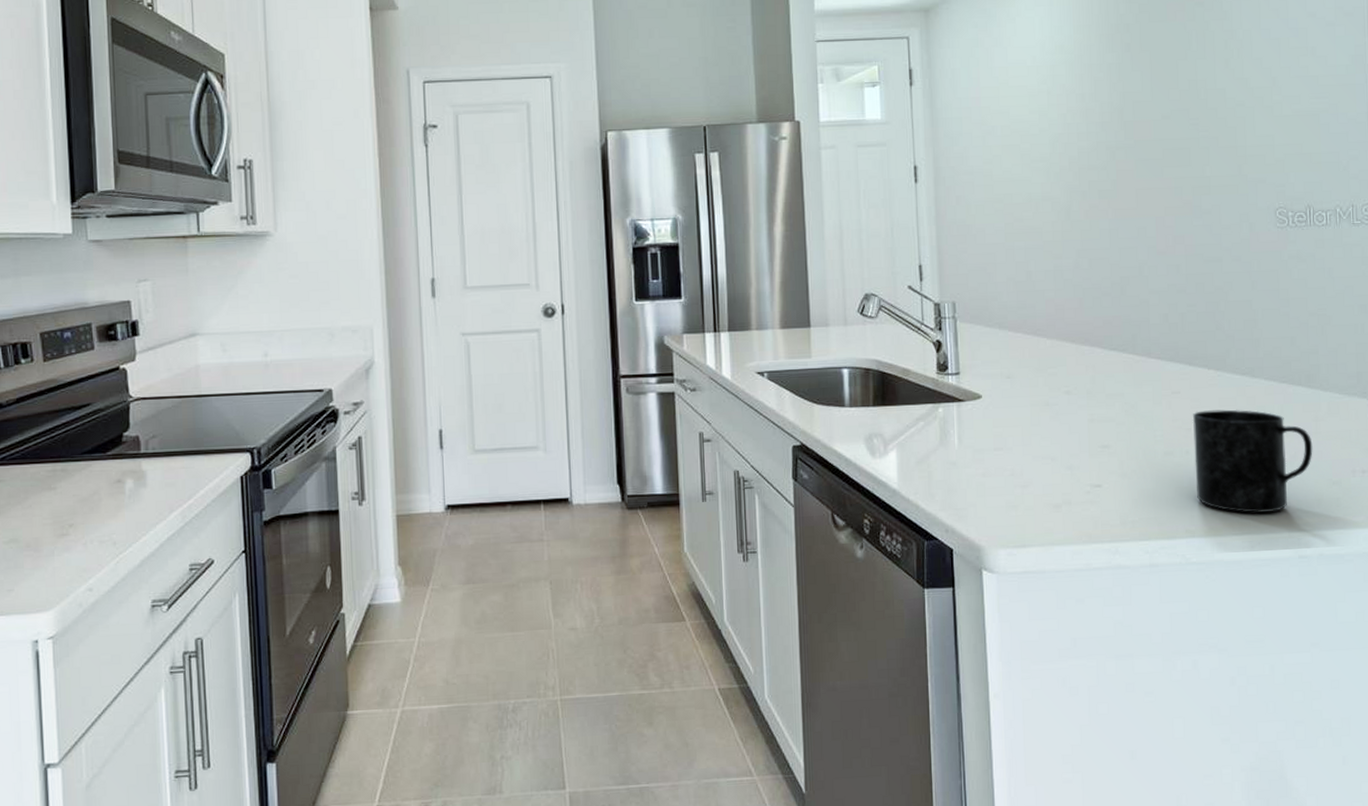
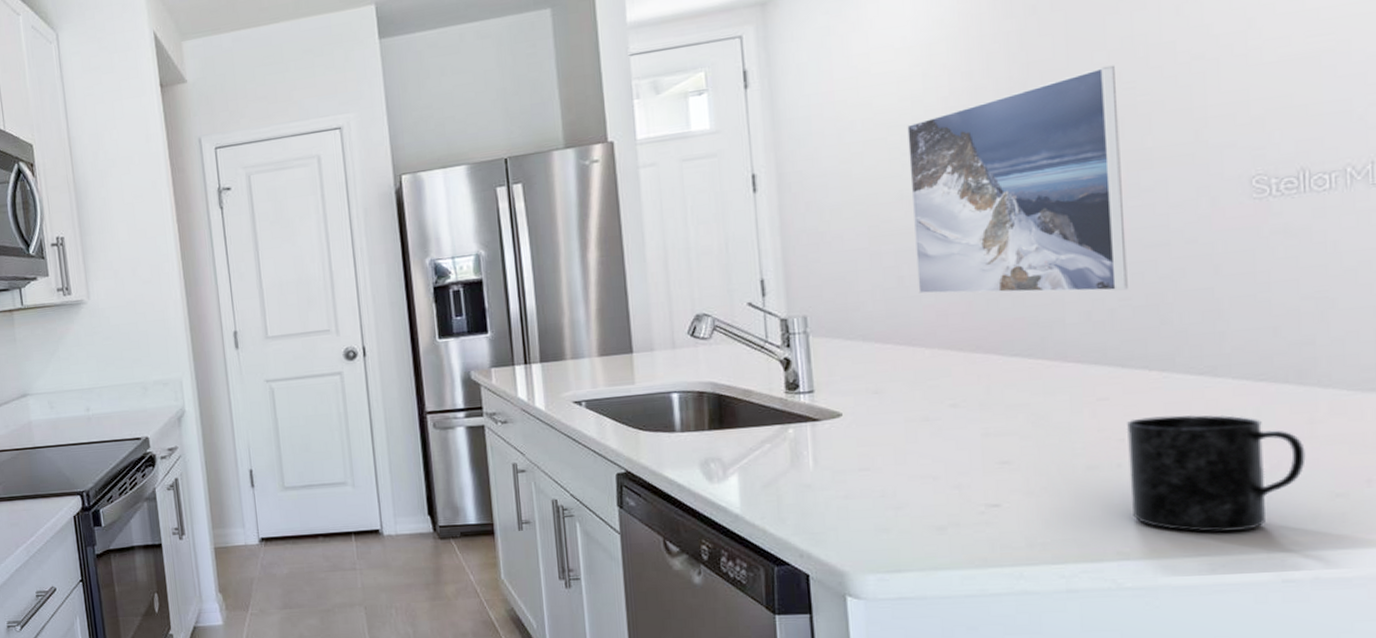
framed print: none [1035,103,1193,298] -> present [907,65,1128,294]

